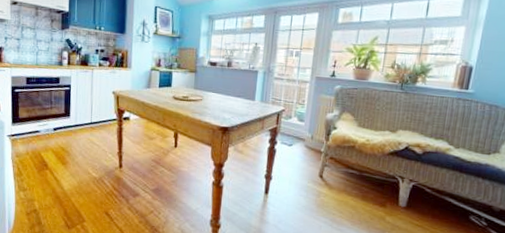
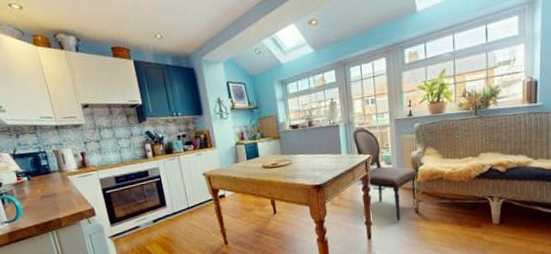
dining chair: none [269,78,329,182] -> present [352,128,418,221]

